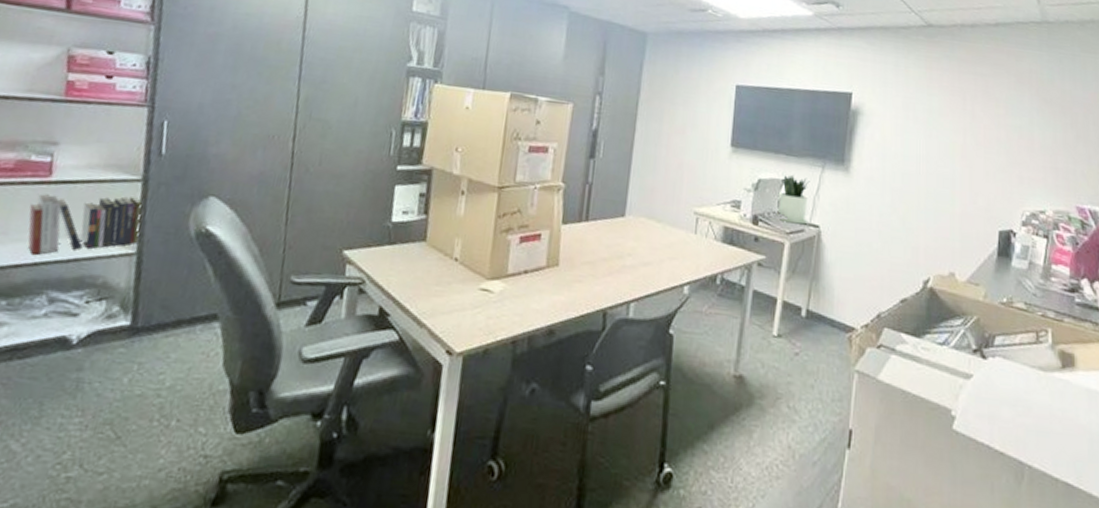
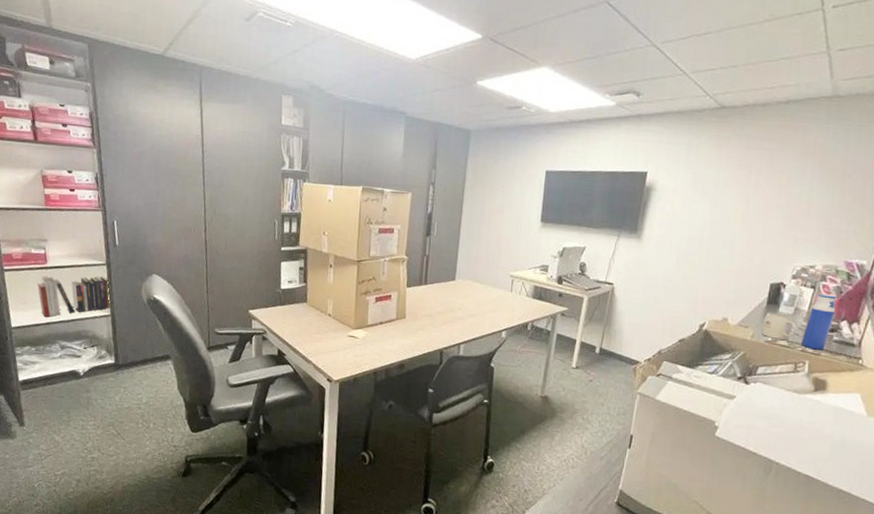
planter: present [777,175,809,225] -> none [578,243,606,283]
mug: none [995,266,1035,303] -> present [761,312,798,341]
water bottle: none [1040,244,1074,316] -> present [800,293,837,350]

